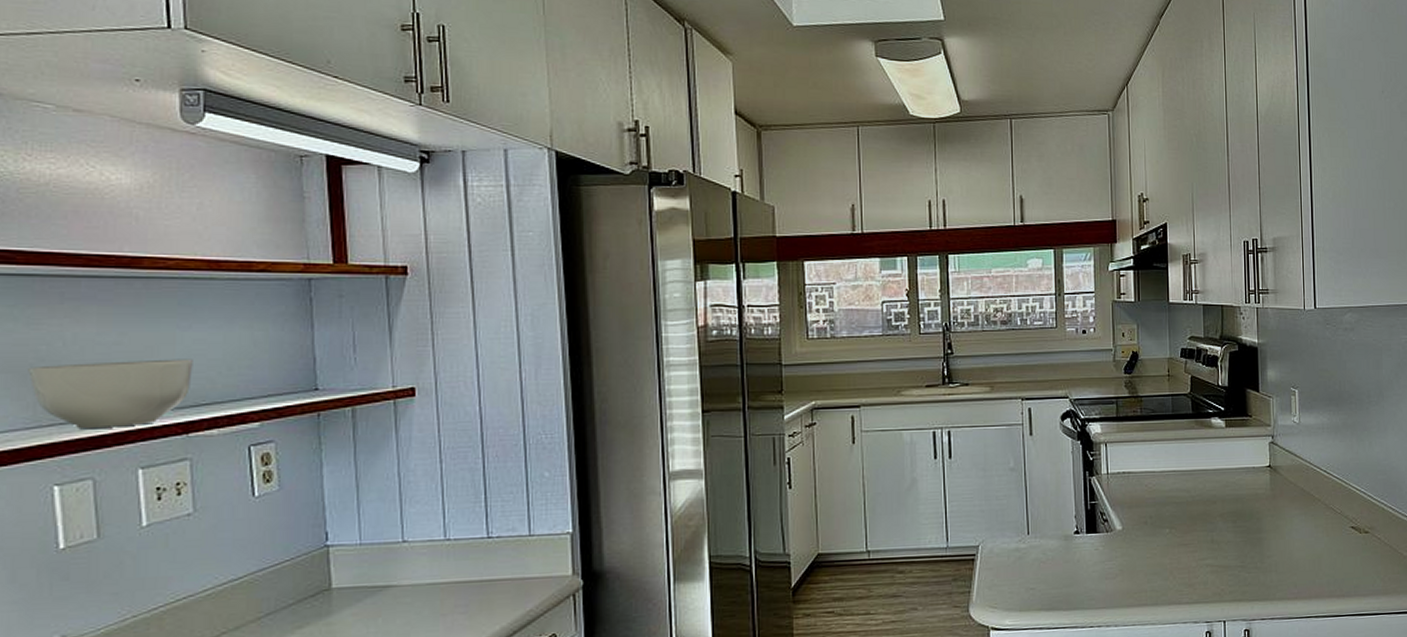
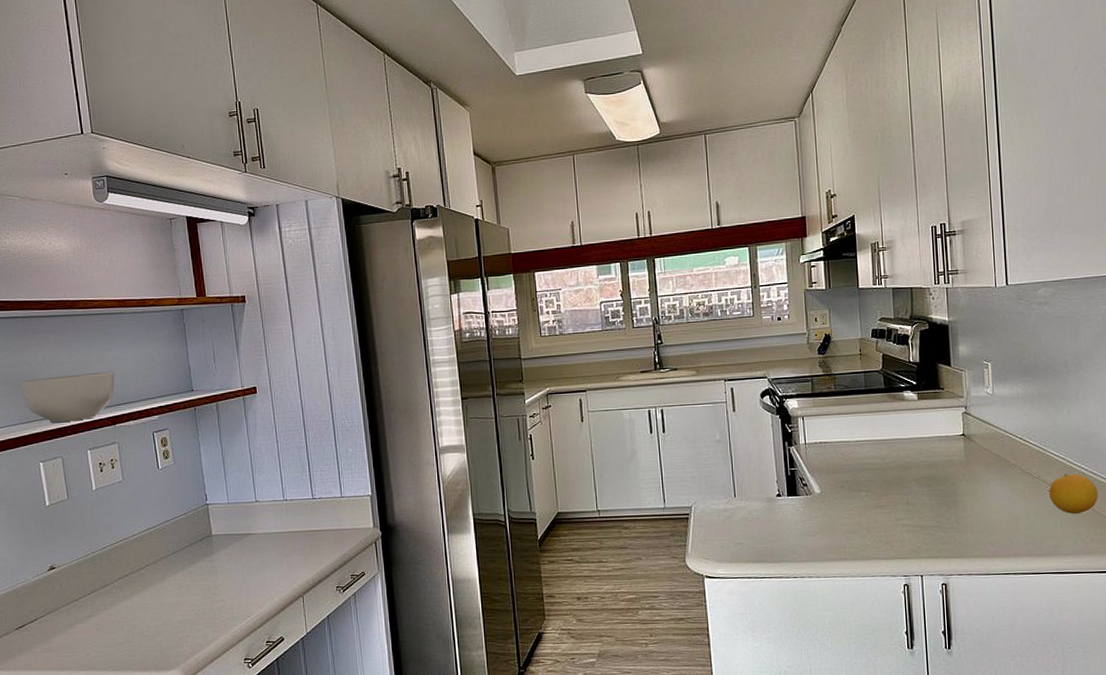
fruit: none [1350,509,1396,552] -> present [1049,473,1098,514]

